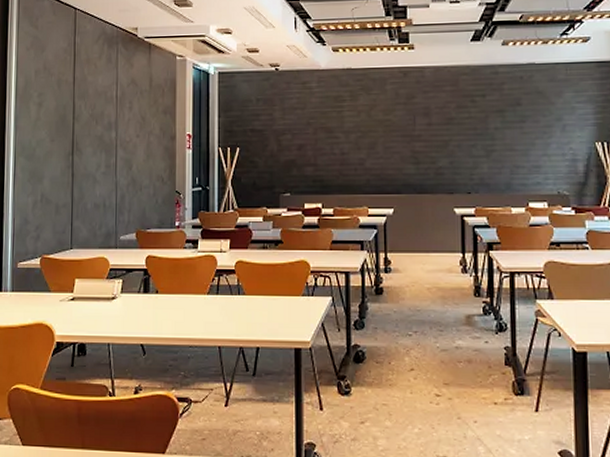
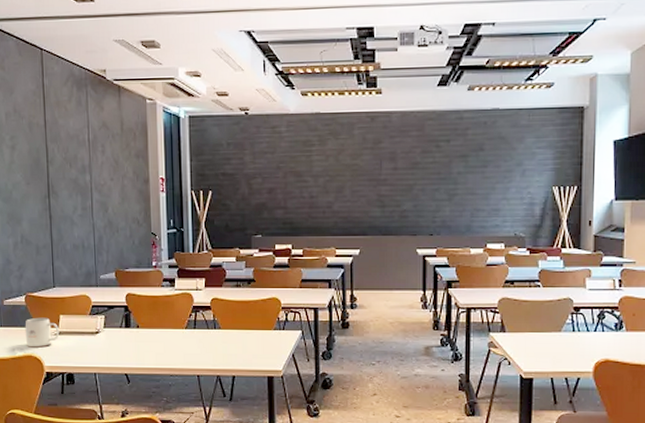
mug: none [37,281,74,316] -> present [25,317,60,349]

